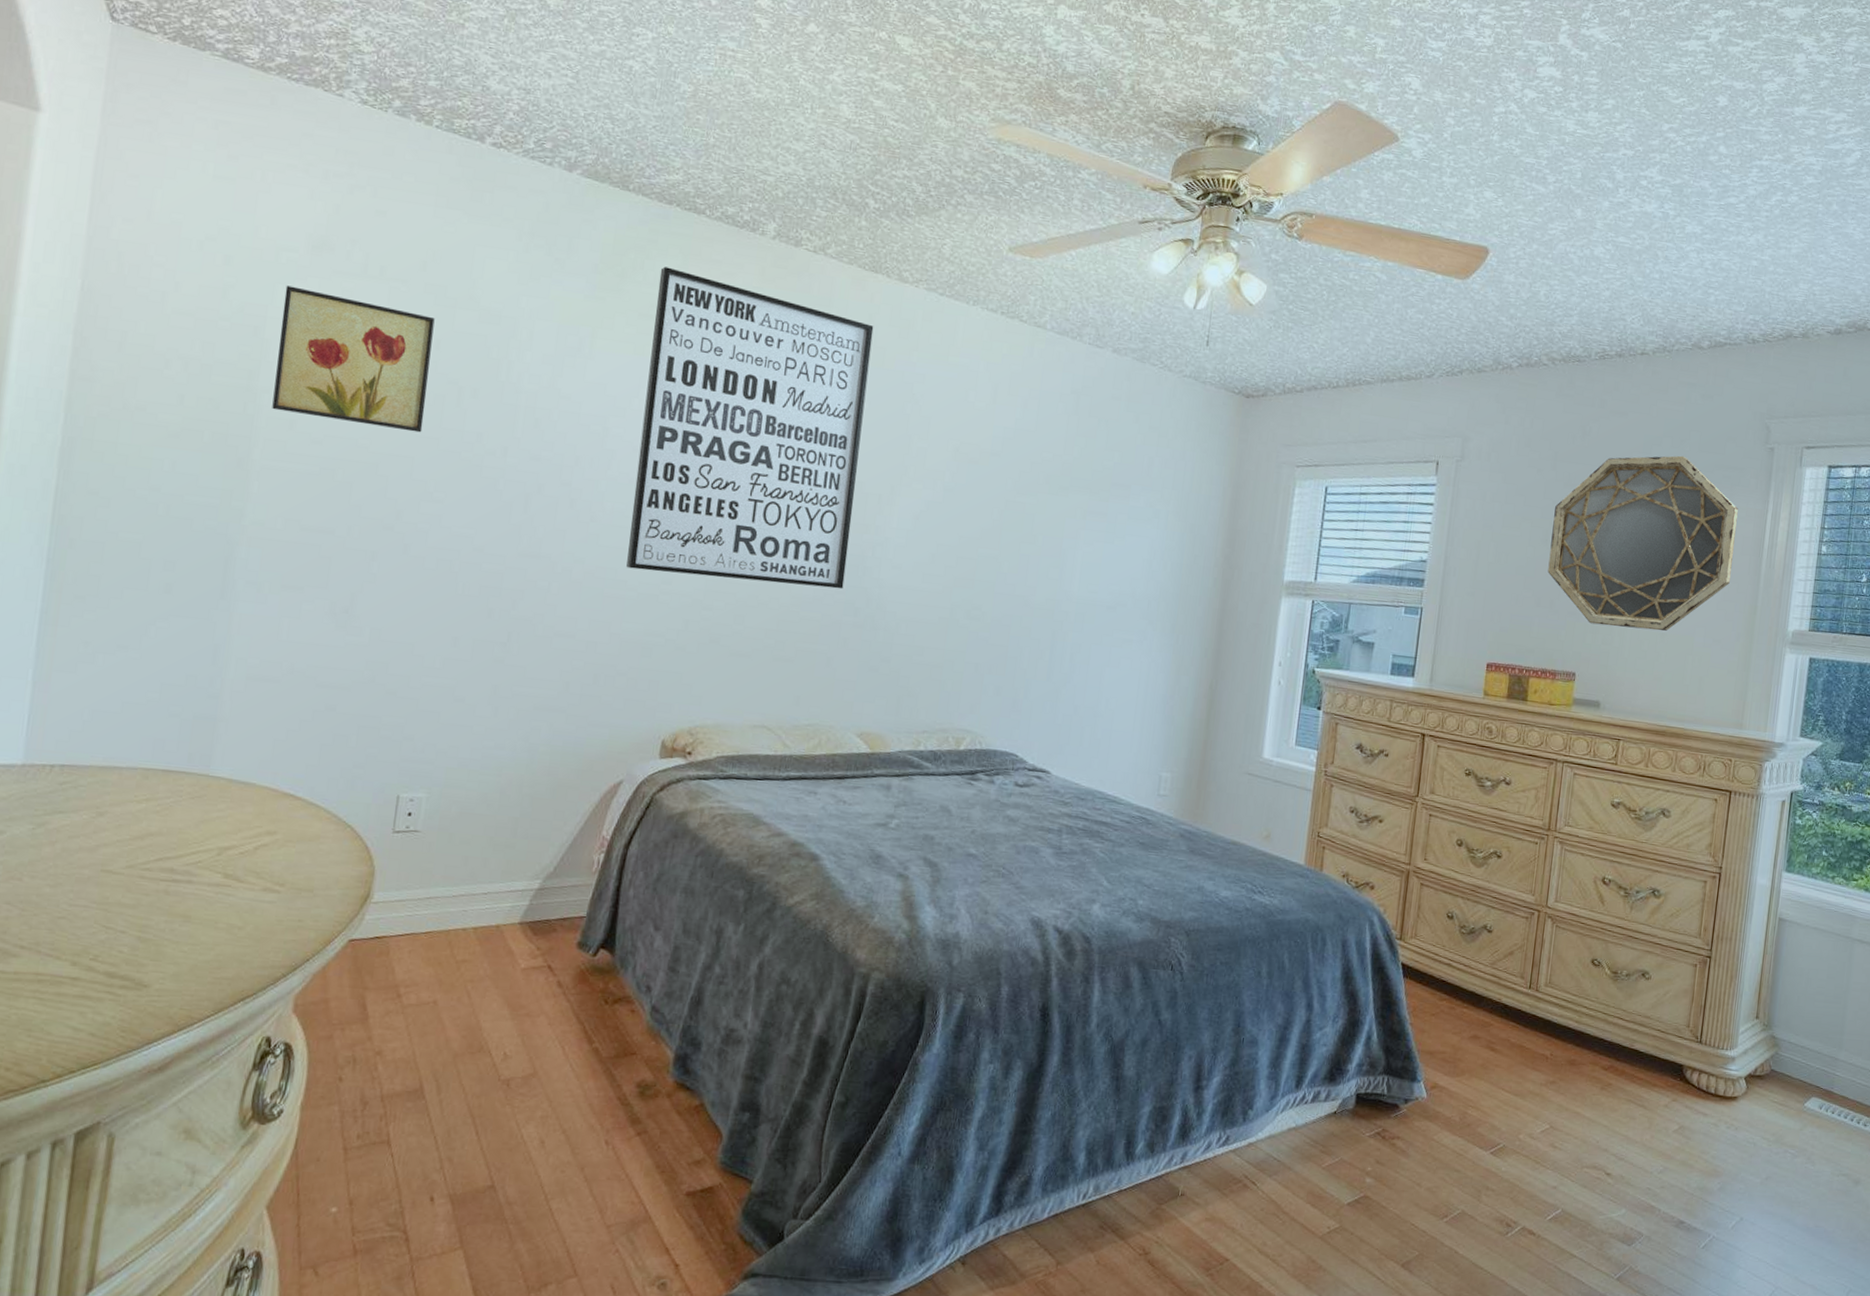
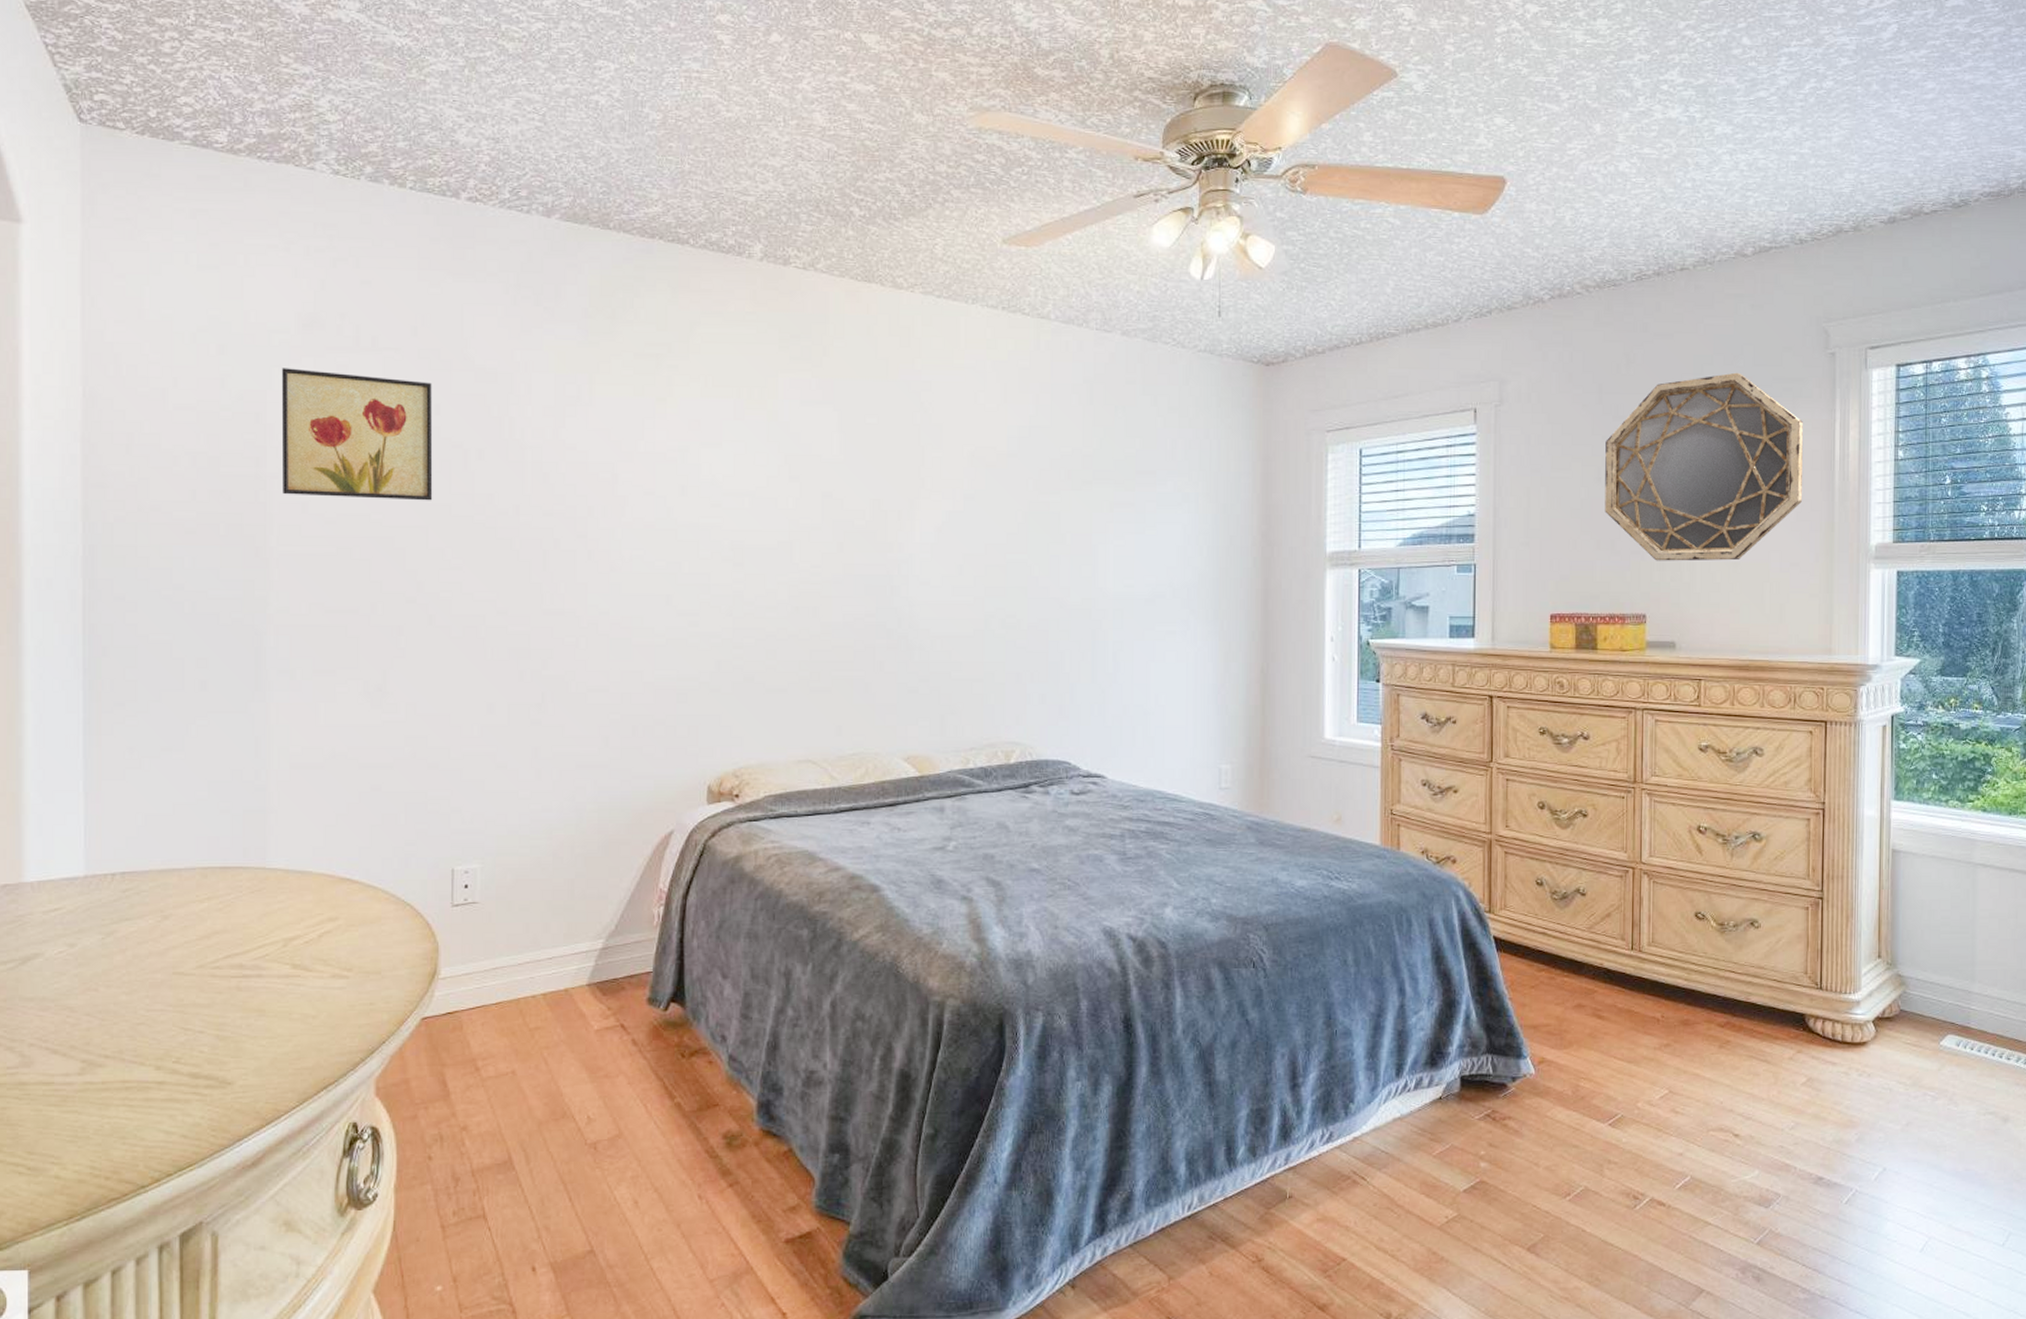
wall art: present [626,266,874,589] -> none [650,302,874,615]

